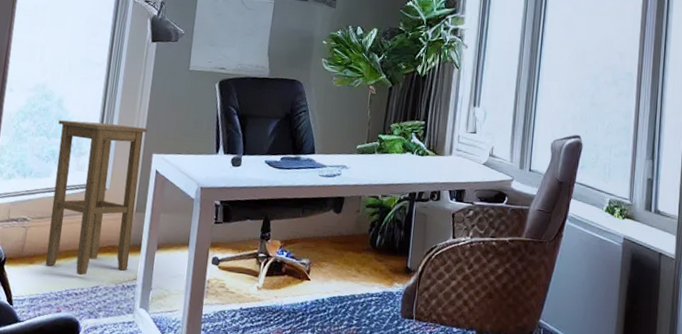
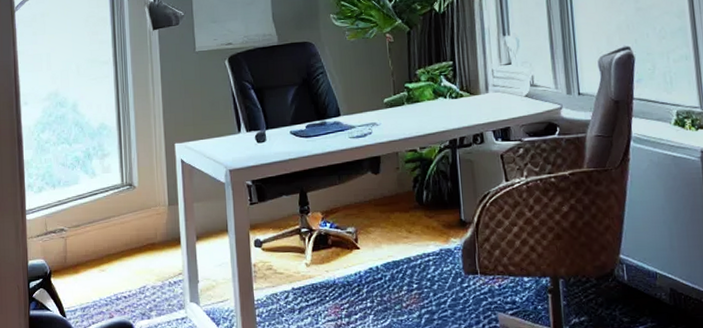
stool: present [45,120,148,276] -> none [77,118,171,278]

